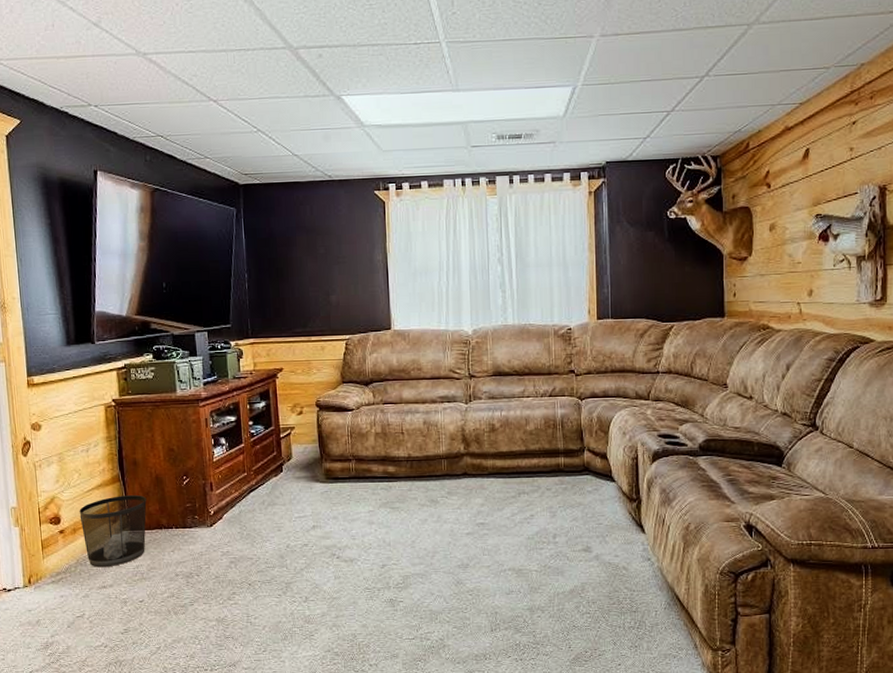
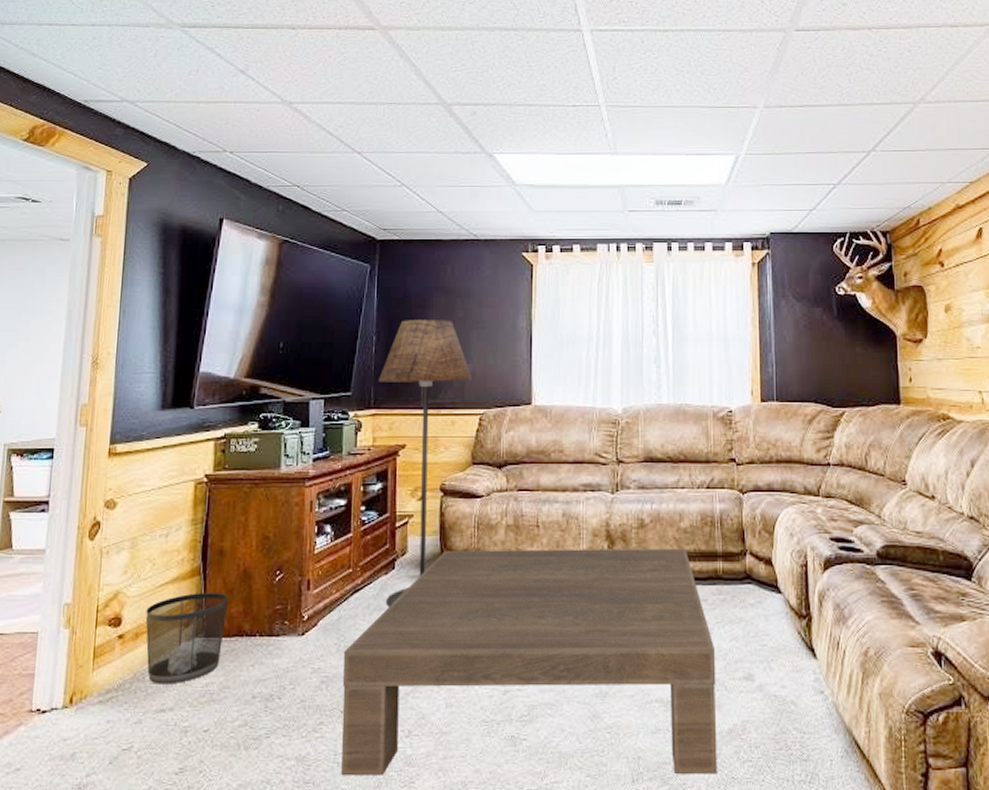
coffee table: none [246,447,561,631] -> present [341,548,718,775]
floor lamp: none [253,256,337,503] -> present [377,320,473,607]

